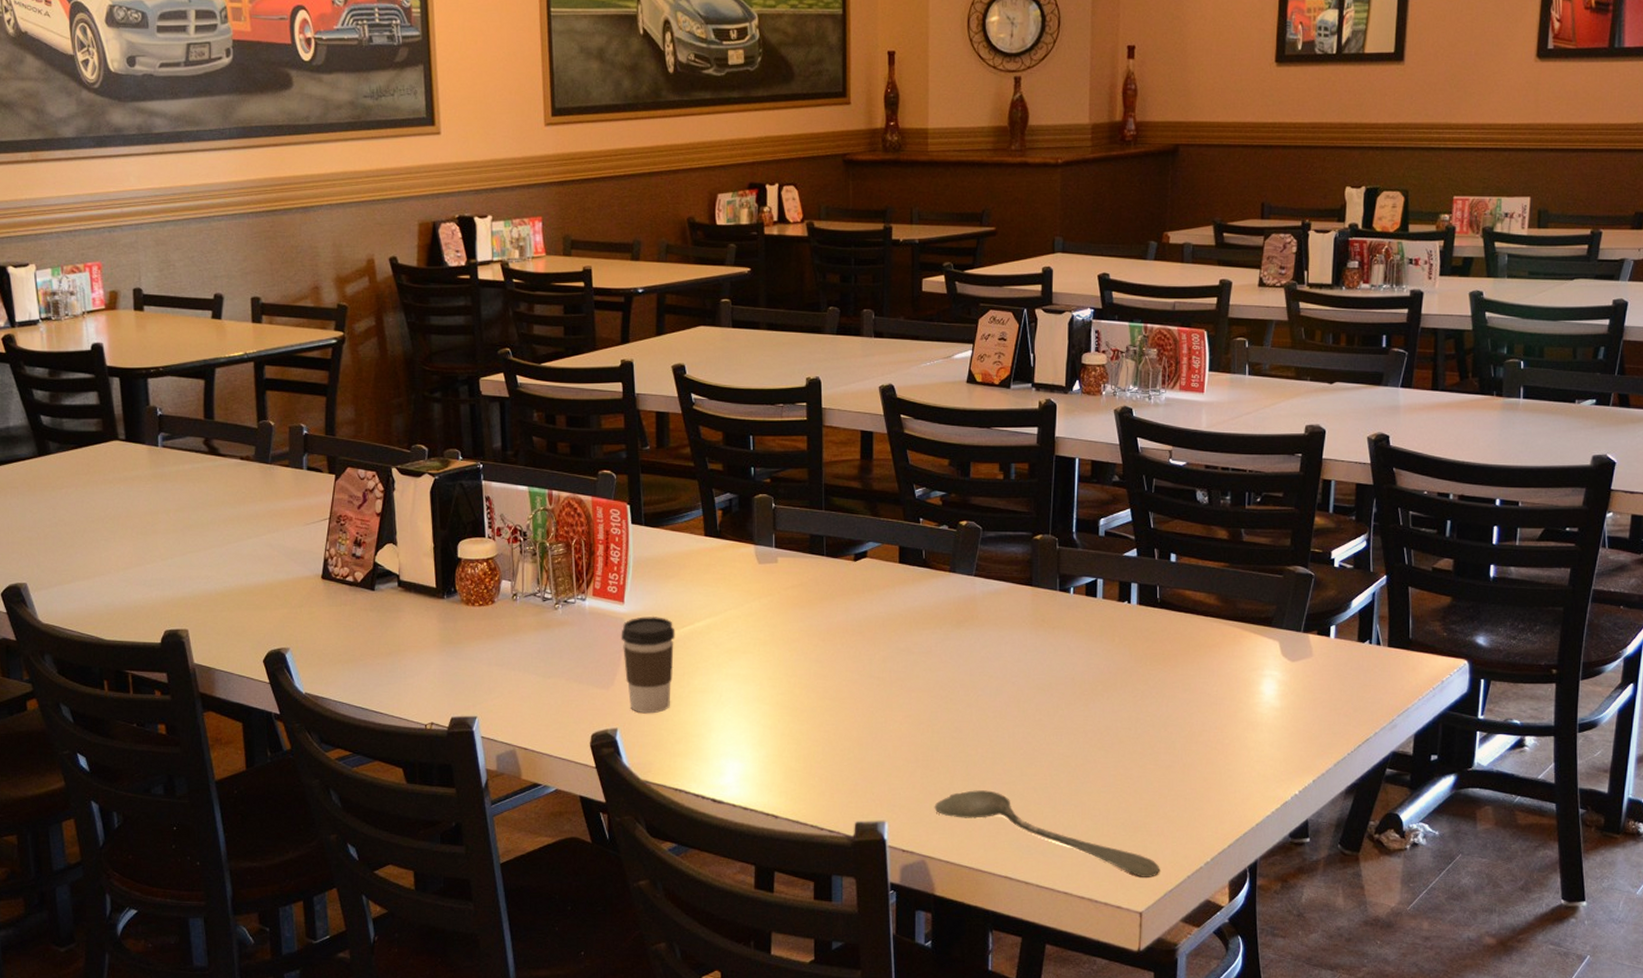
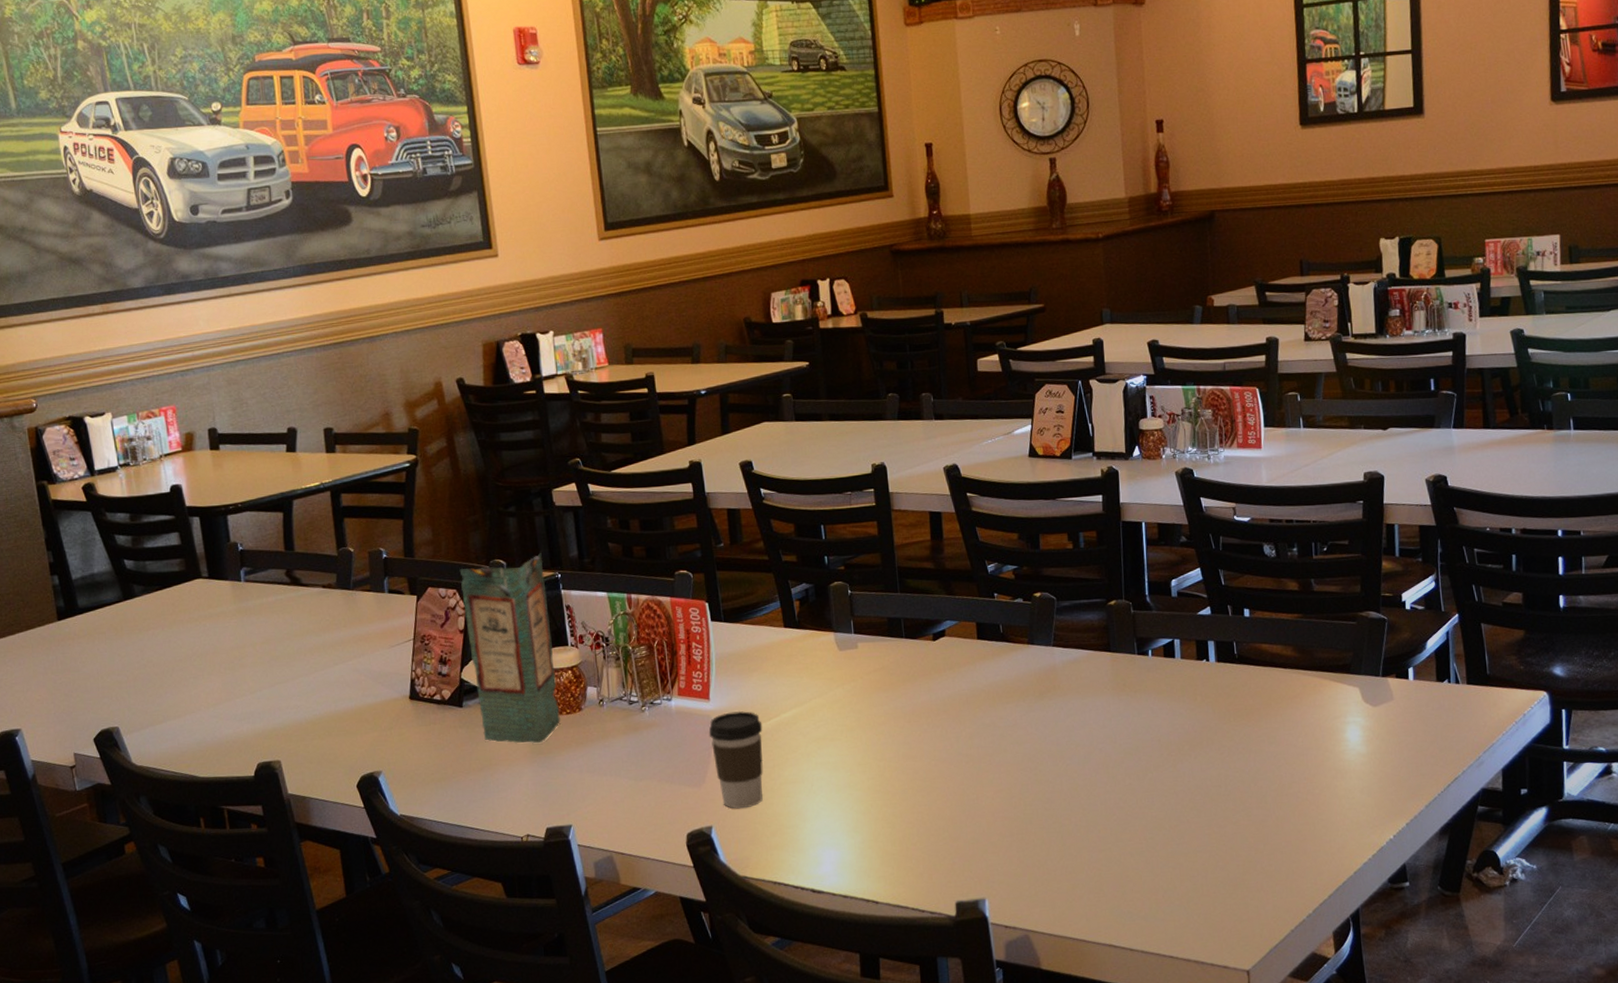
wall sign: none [380,442,472,632] -> present [459,553,560,743]
spoon: present [934,790,1160,877] -> none [1033,859,1263,935]

